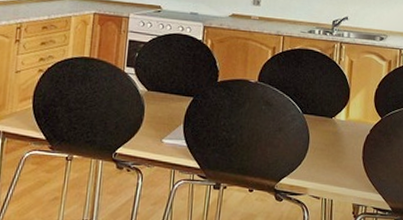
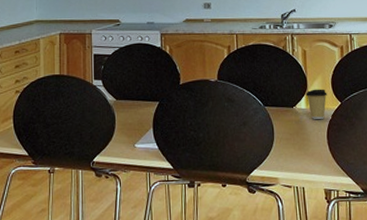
coffee cup: none [346,101,369,133] -> present [305,89,327,119]

